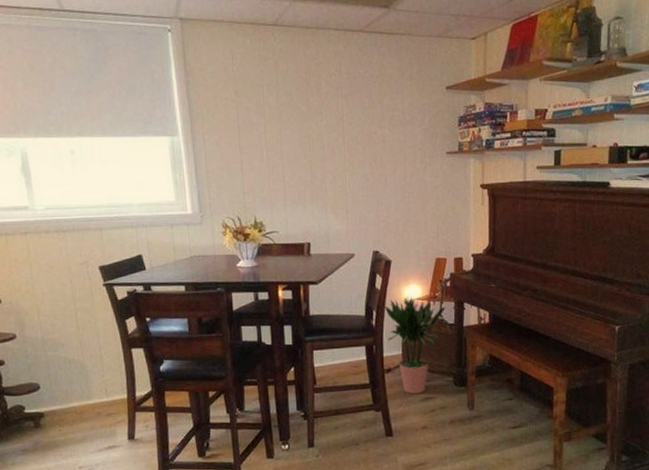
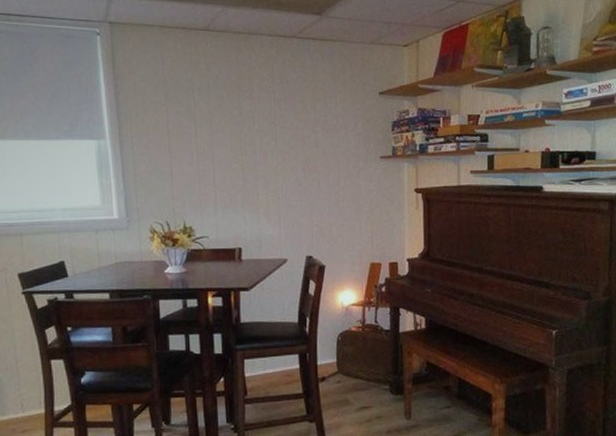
potted plant: present [384,297,447,394] -> none [317,303,382,403]

